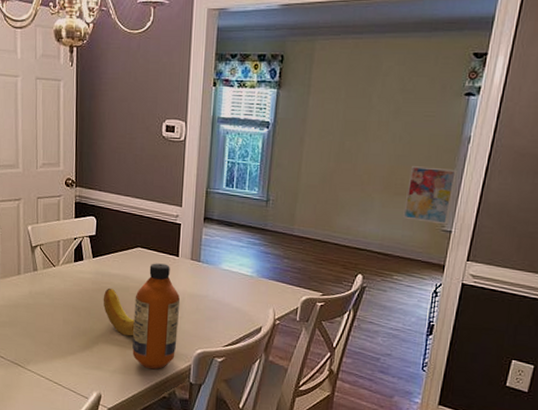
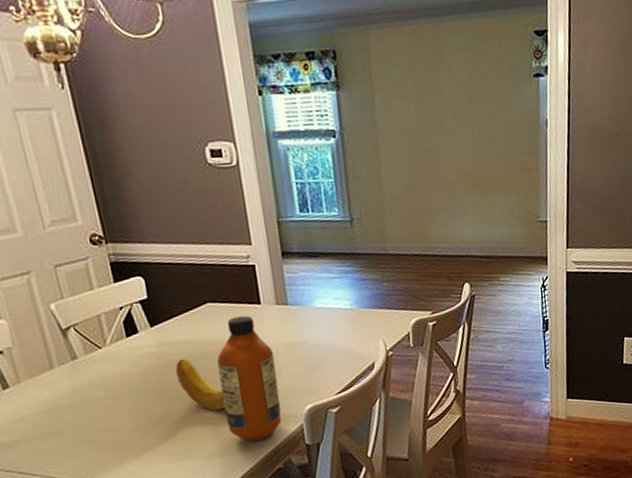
wall art: present [403,166,457,225] -> none [495,156,542,216]

